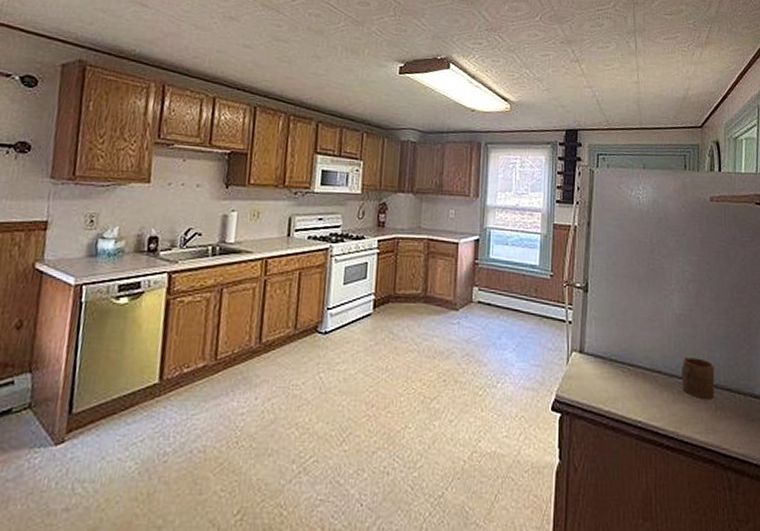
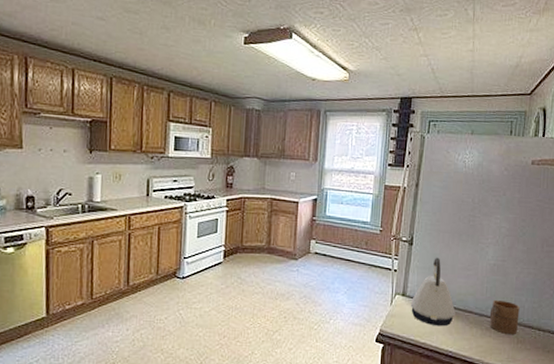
kettle: none [589,306,642,390] -> present [410,257,455,327]

